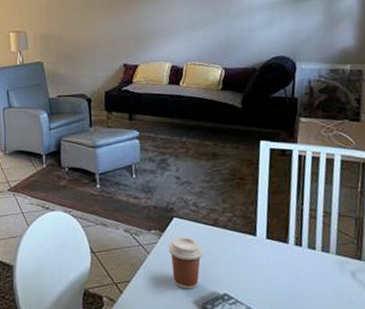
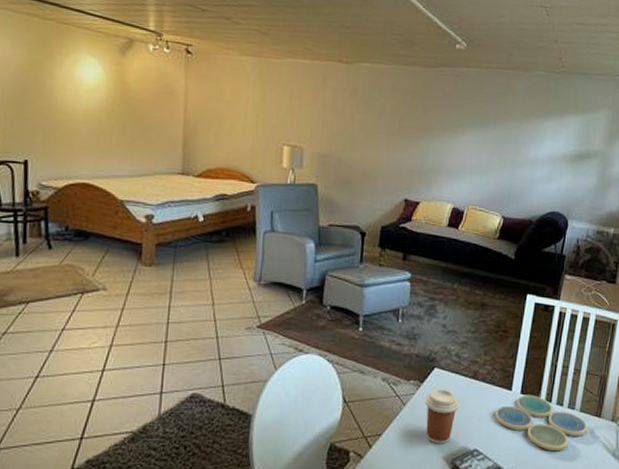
drink coaster: none [241,239,348,296] -> present [495,395,588,452]

